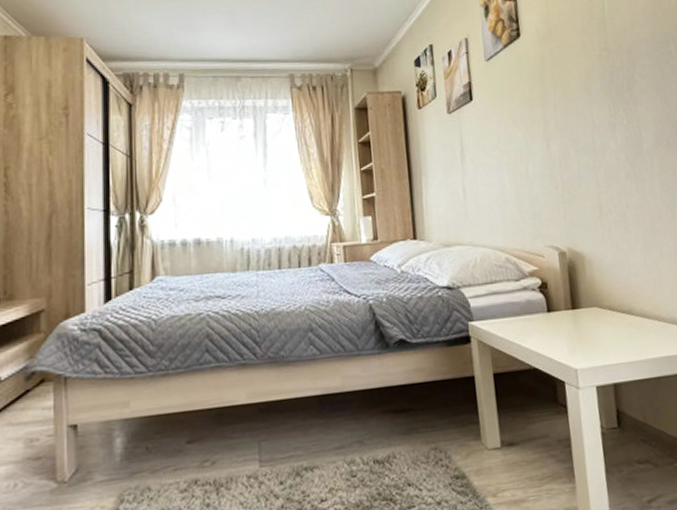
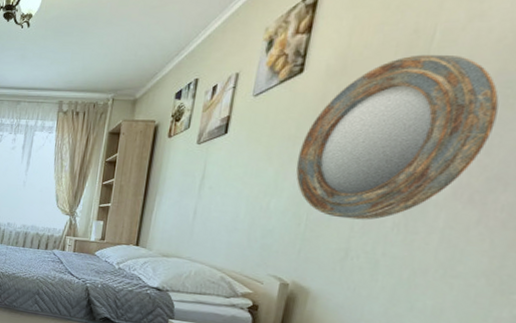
home mirror: none [537,20,664,176] -> present [295,54,499,220]

